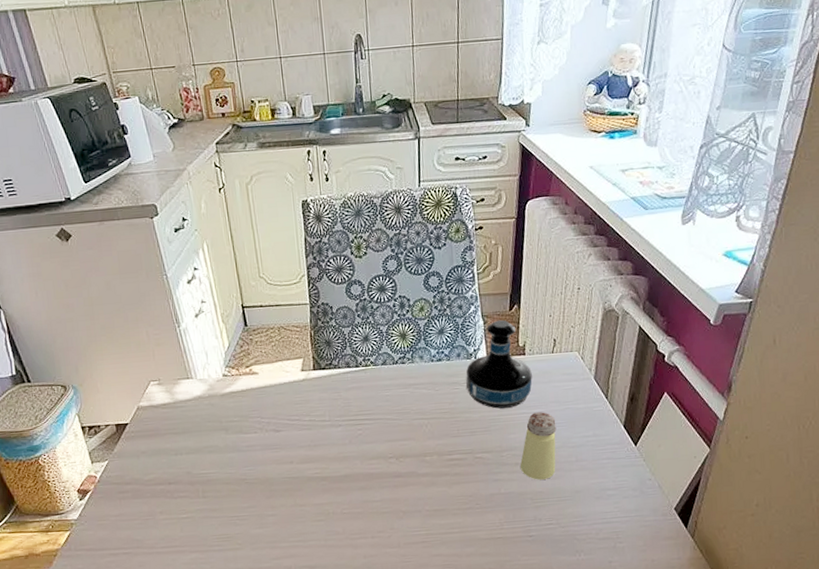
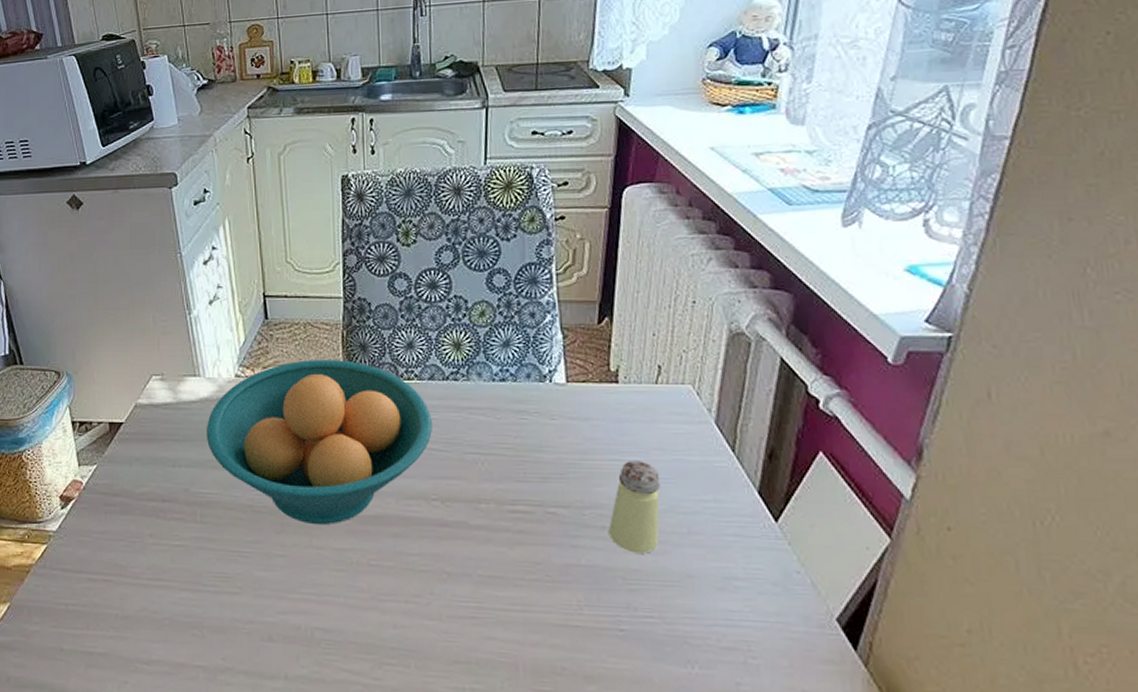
fruit bowl: none [201,355,387,488] -> present [206,360,432,524]
tequila bottle: present [466,319,532,409] -> none [537,335,628,451]

